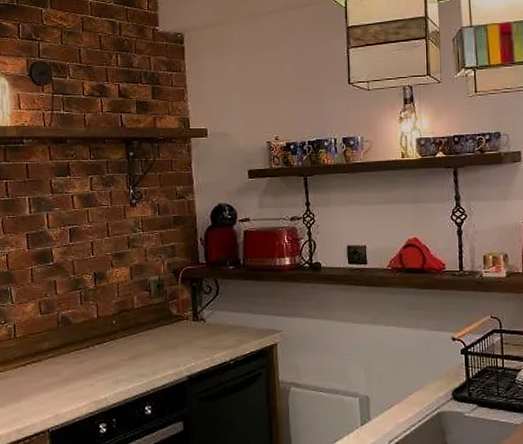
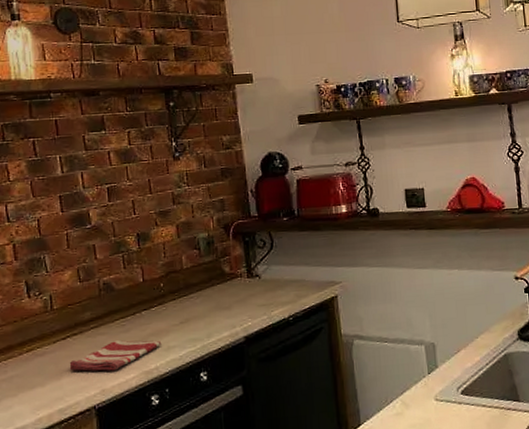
dish towel: none [28,371,111,398] -> present [69,340,162,372]

